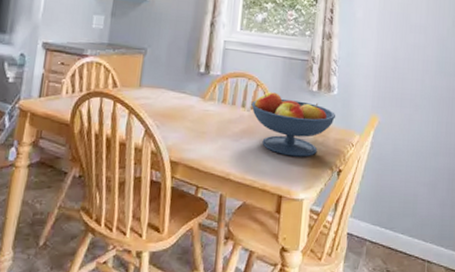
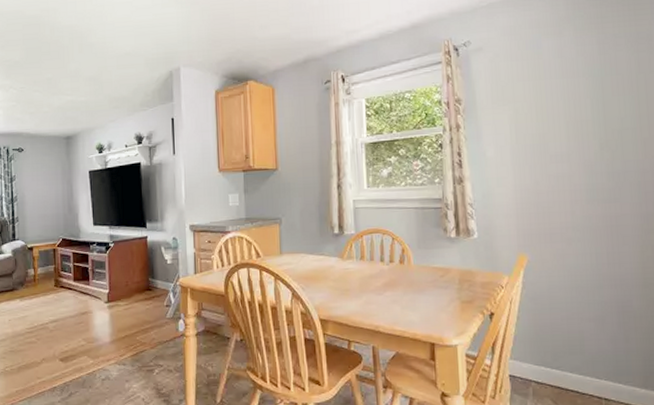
fruit bowl: present [251,92,336,157] -> none [389,244,480,304]

